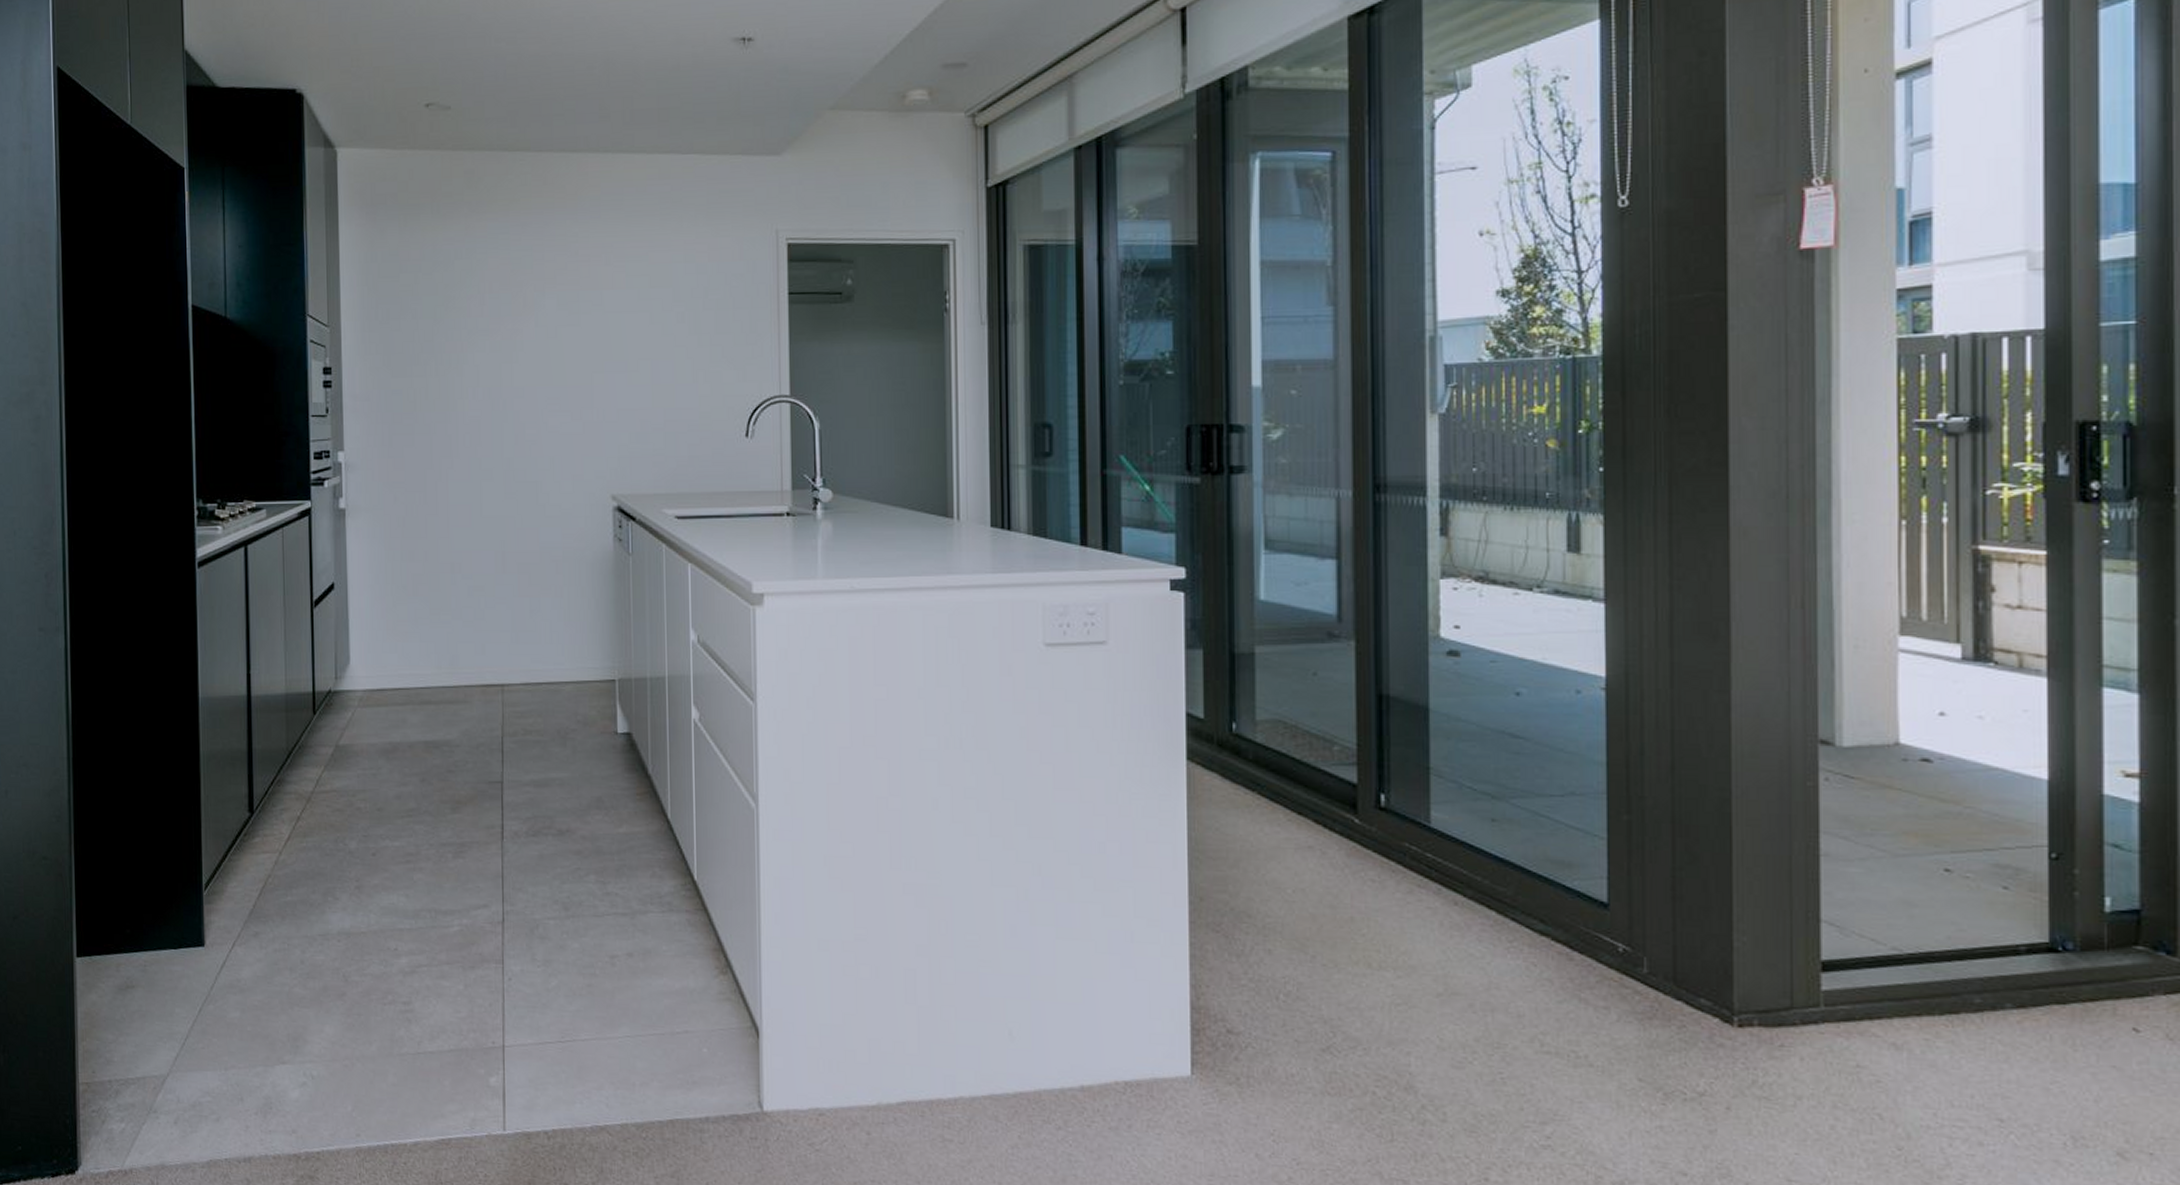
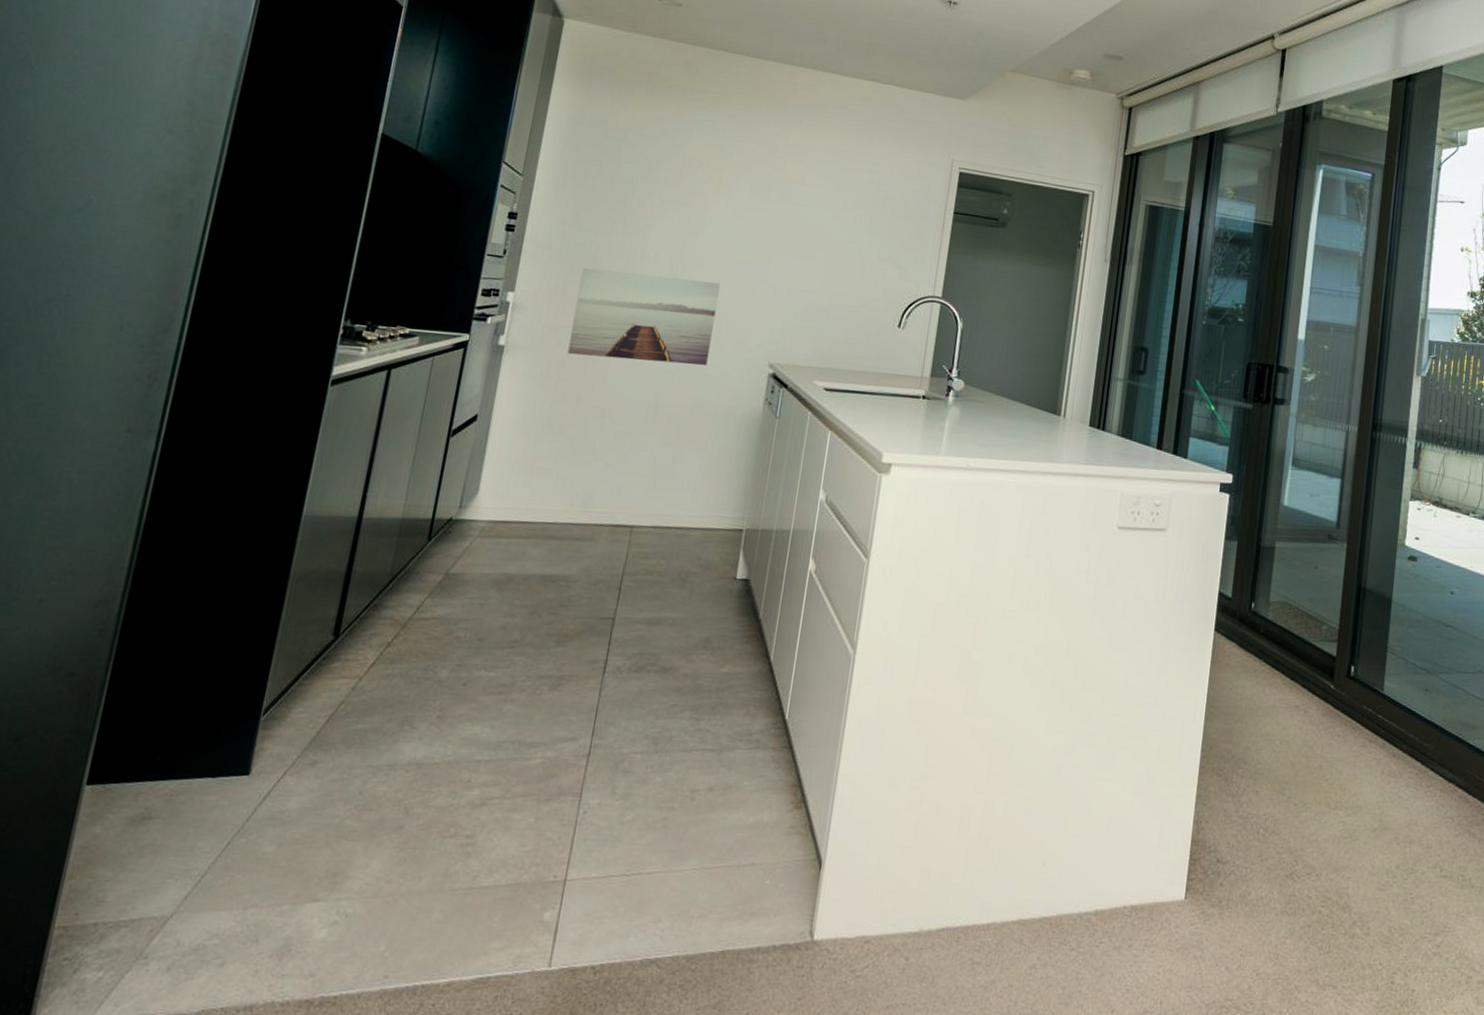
wall art: none [404,413,547,510] -> present [567,268,720,365]

